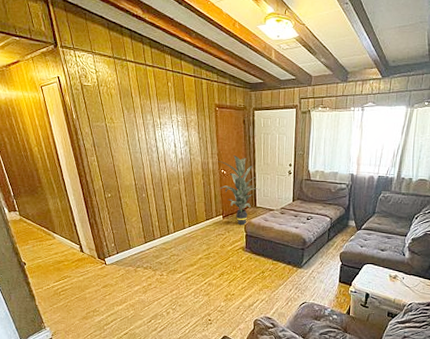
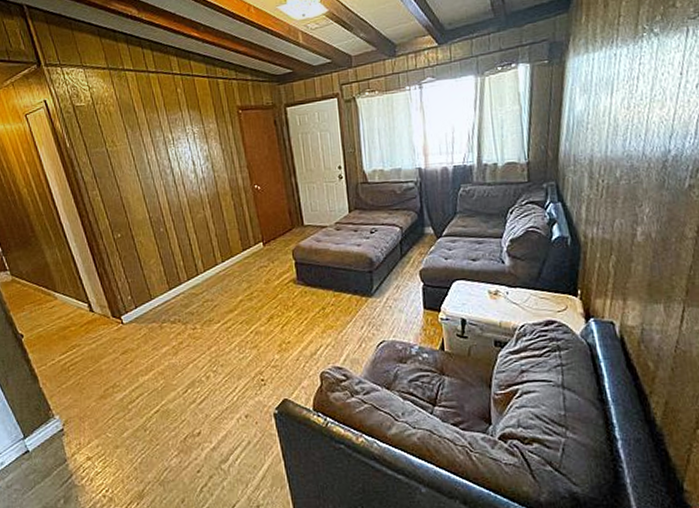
indoor plant: present [217,155,260,225] -> none [248,165,306,252]

